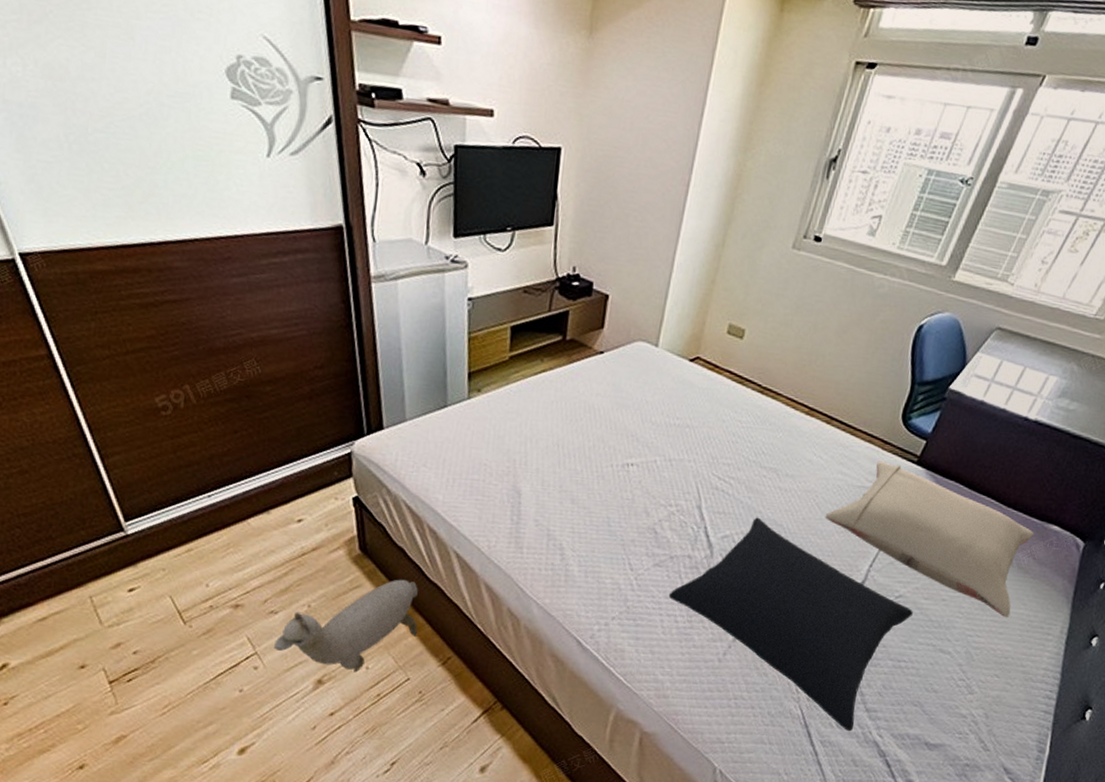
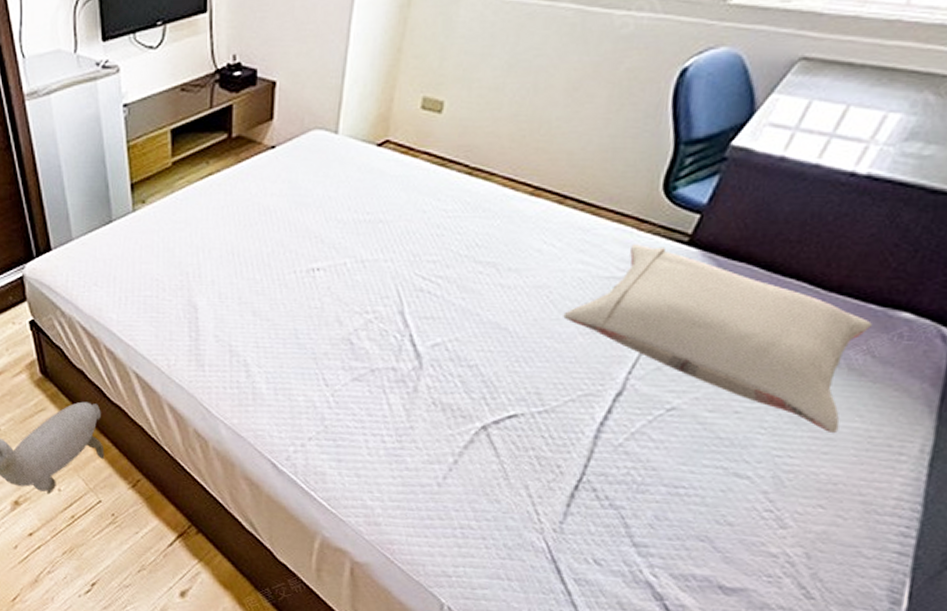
pillow: present [668,517,913,732] -> none [372,320,693,570]

